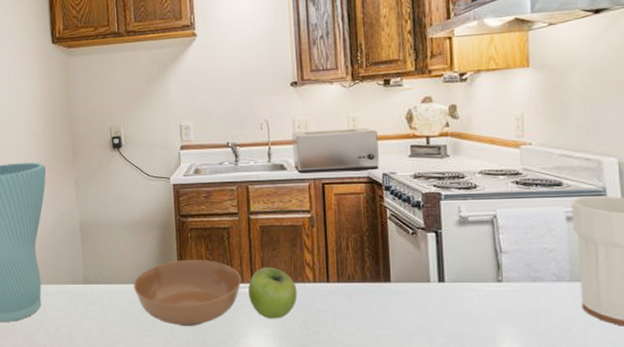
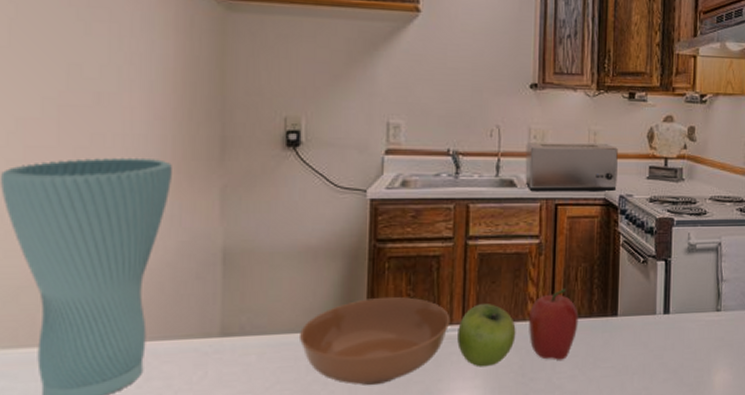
fruit: none [307,256,353,318] -> present [528,289,579,360]

